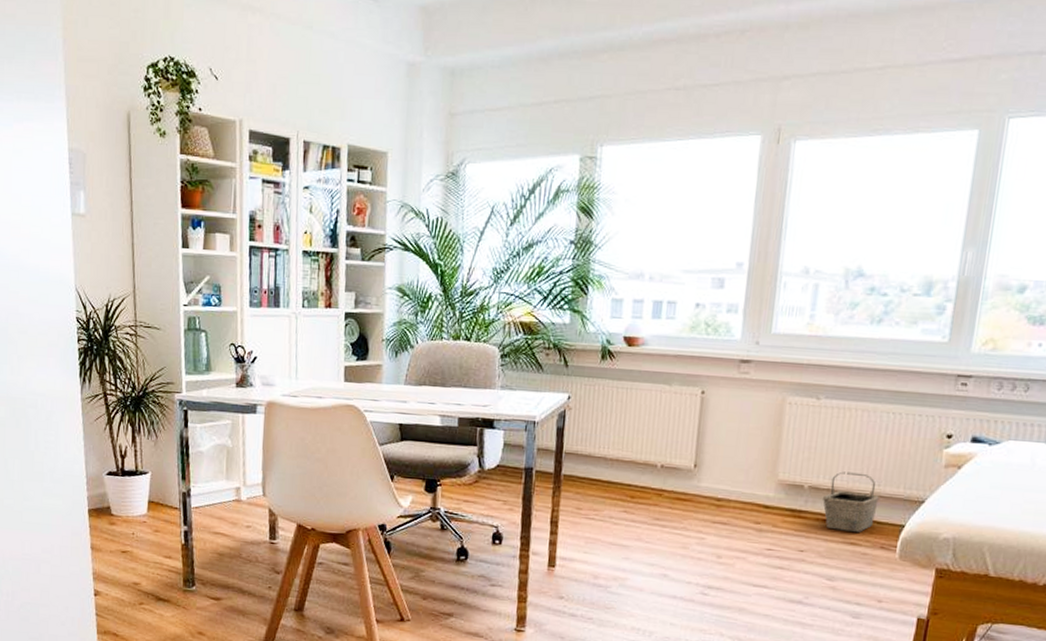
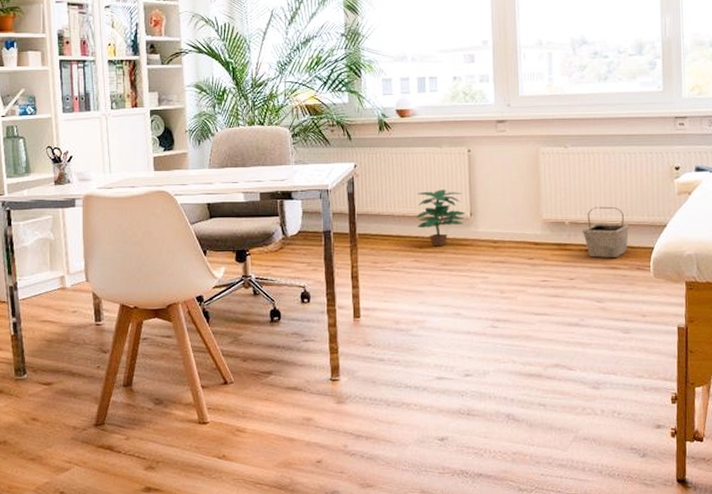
potted plant: none [631,434,689,499] -> present [416,190,466,247]

